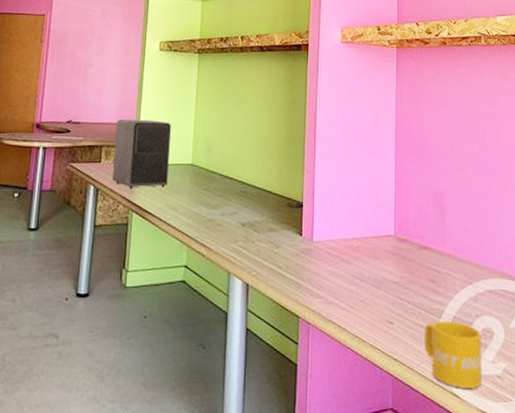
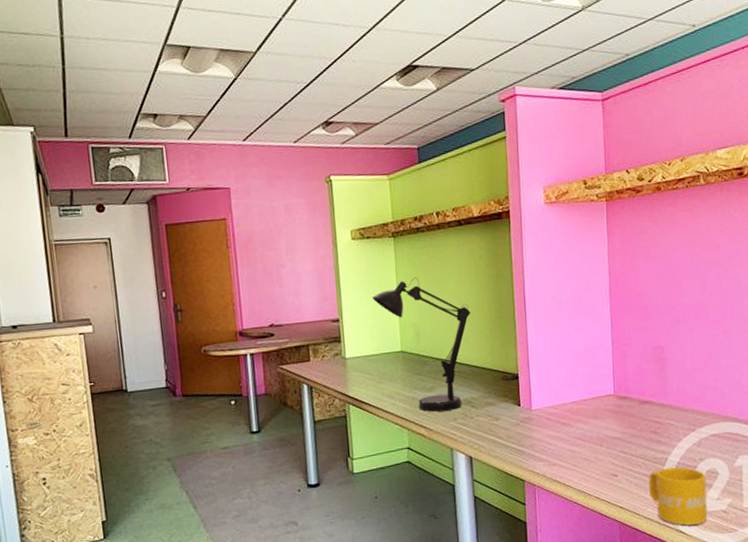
speaker: present [113,118,172,189] -> none [319,312,380,383]
desk lamp: none [171,94,264,231] -> present [372,277,471,412]

